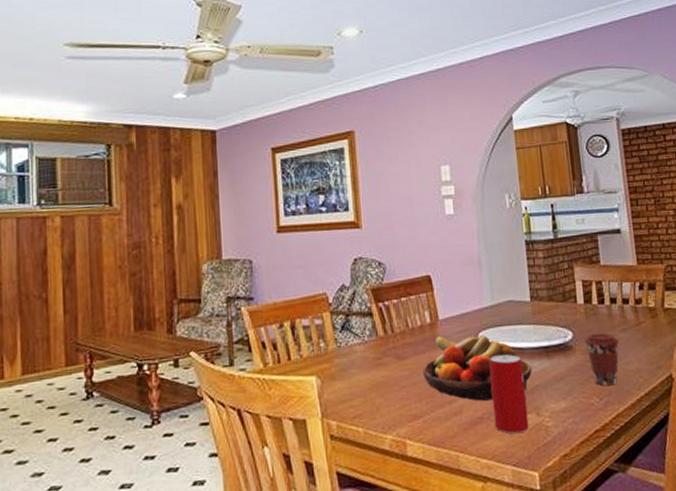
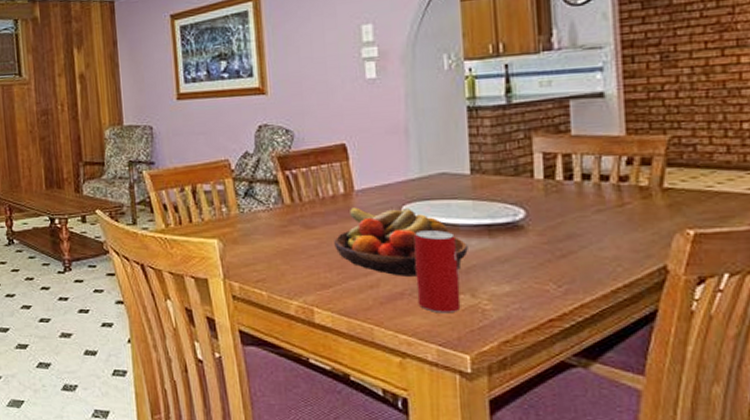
coffee cup: present [584,333,620,386] -> none [540,213,592,273]

